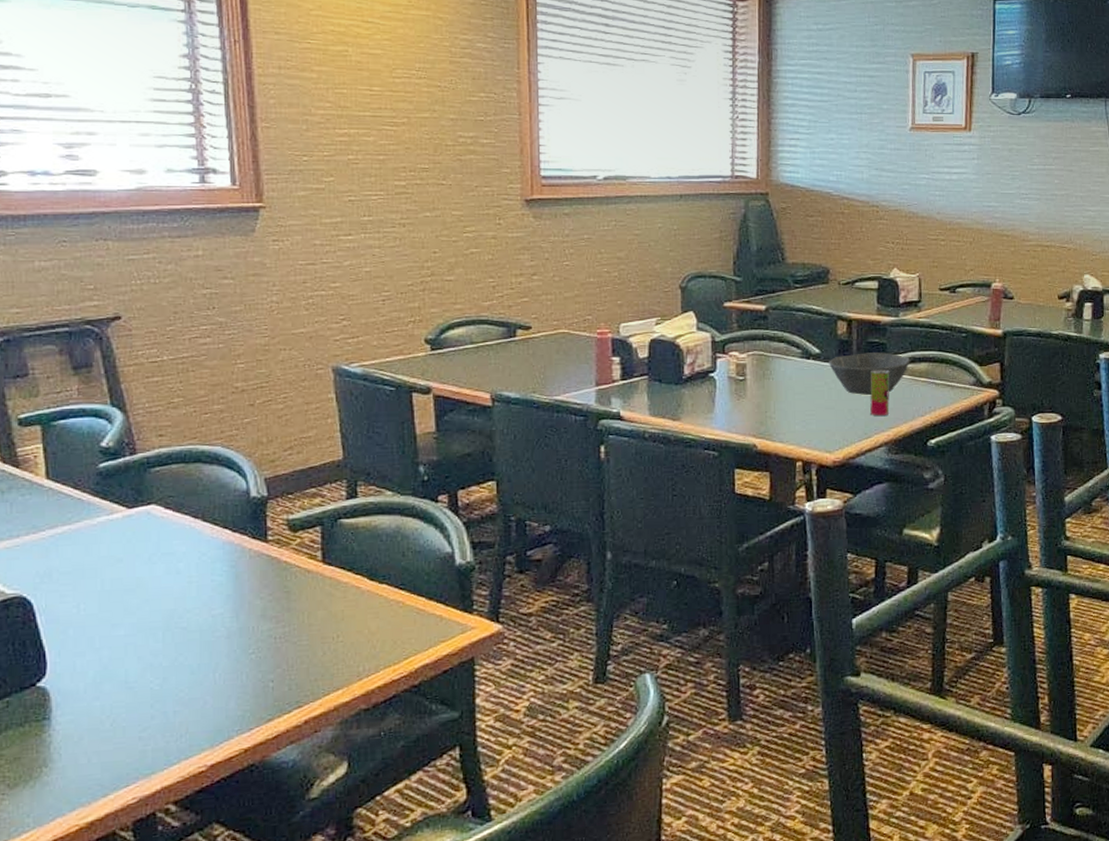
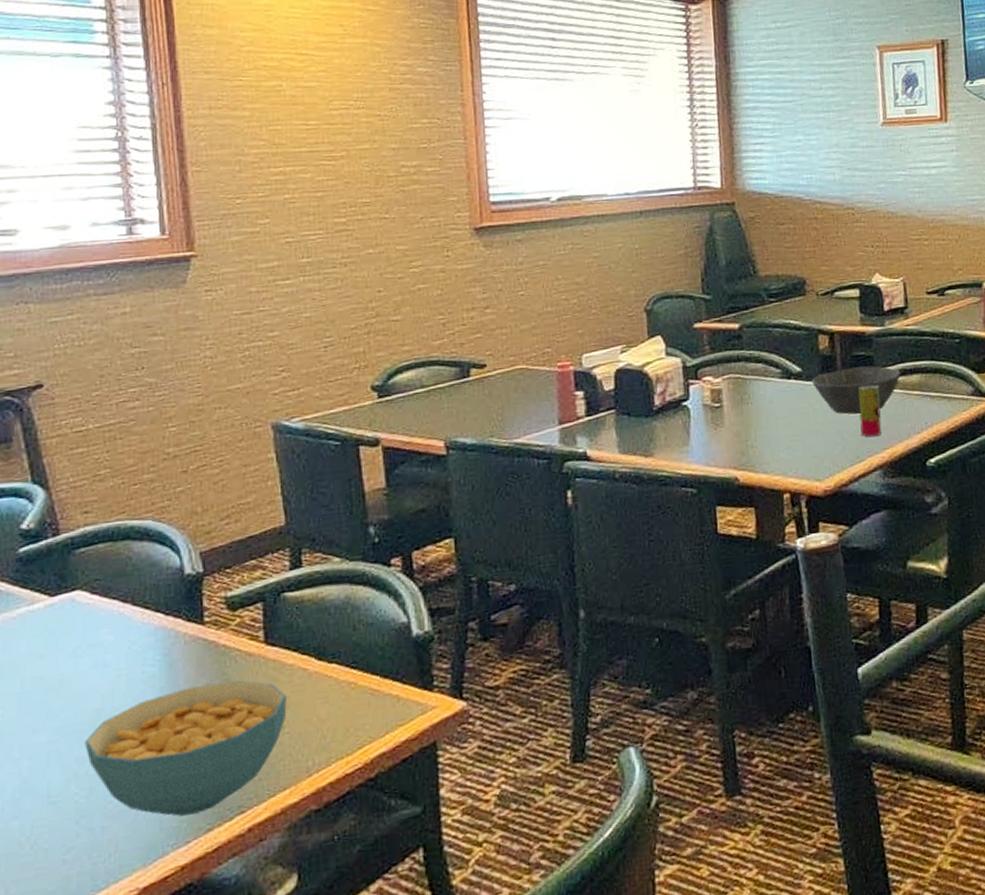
cereal bowl: none [159,593,341,707] -> present [85,680,287,817]

